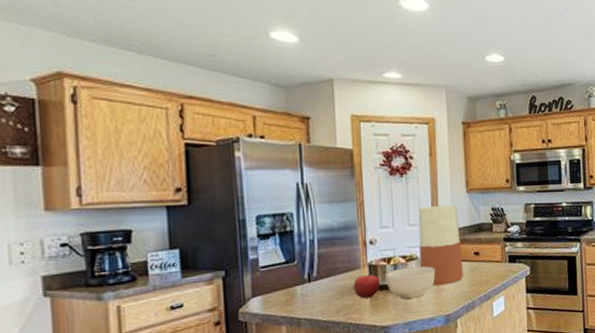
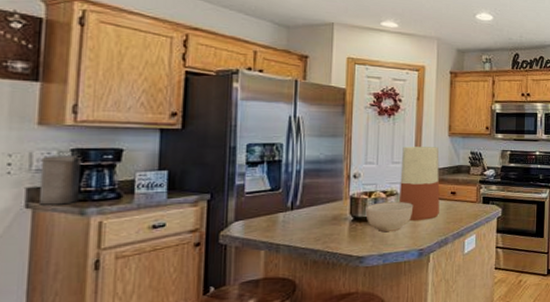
canister: none [52,239,96,293] -> present [38,154,83,205]
fruit: present [354,273,380,299] -> none [334,206,360,229]

